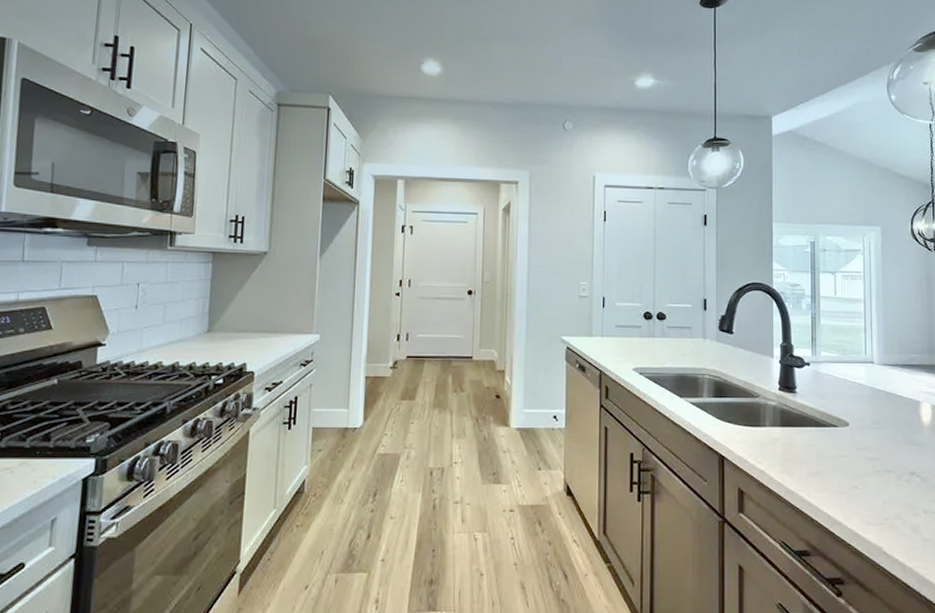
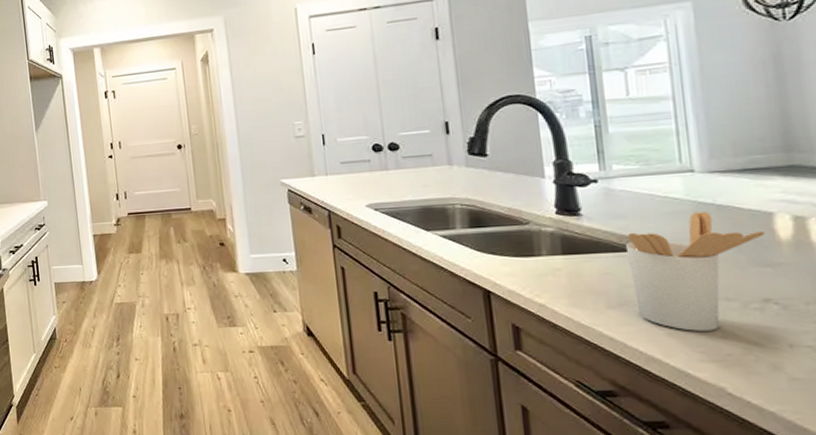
utensil holder: none [825,397,914,498] -> present [626,212,765,331]

